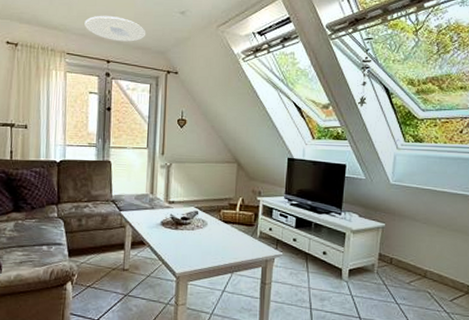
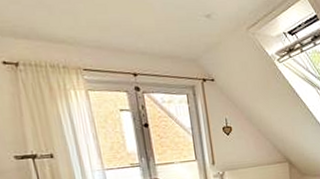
ceiling light: present [84,15,146,42] -> none [97,23,173,52]

